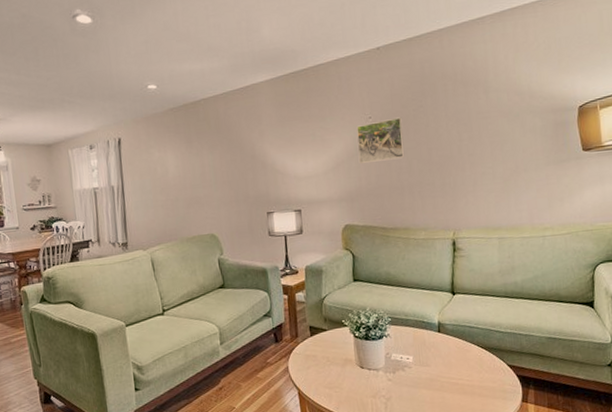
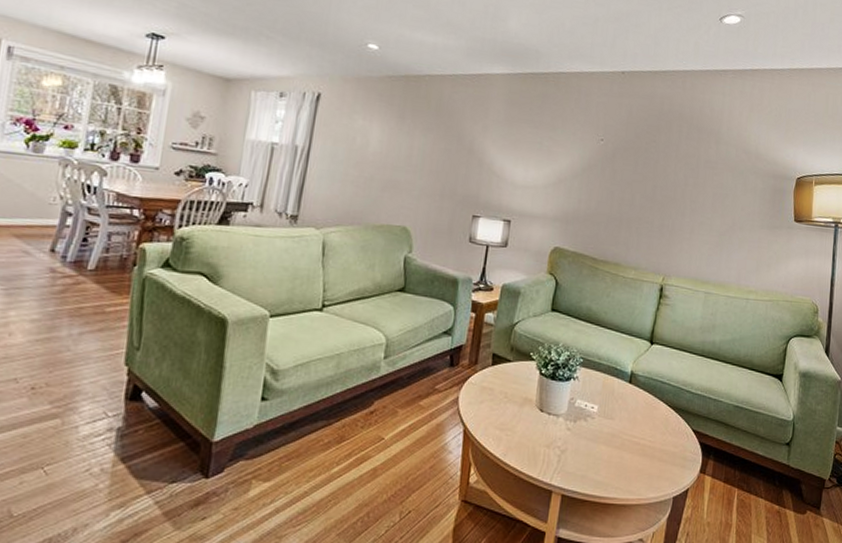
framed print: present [356,117,405,165] -> none [582,145,633,190]

